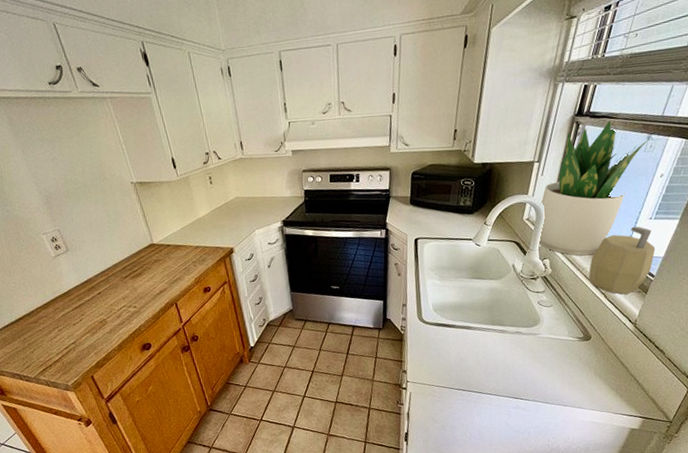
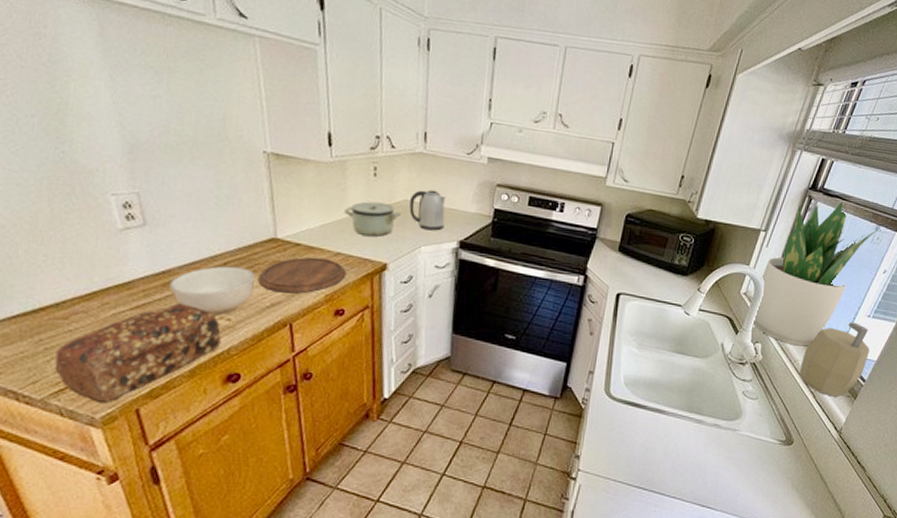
bread loaf: none [36,300,134,375] -> present [54,303,222,404]
bowl: none [91,268,147,306] -> present [168,265,255,316]
cutting board: none [147,251,206,282] -> present [258,256,347,294]
saucepan: none [195,202,236,230] -> present [344,201,401,237]
kettle: none [239,185,269,217] -> present [409,189,445,231]

